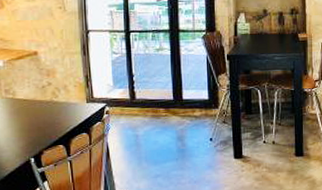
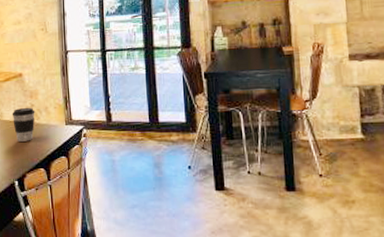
coffee cup: none [26,85,53,120] -> present [12,107,35,142]

